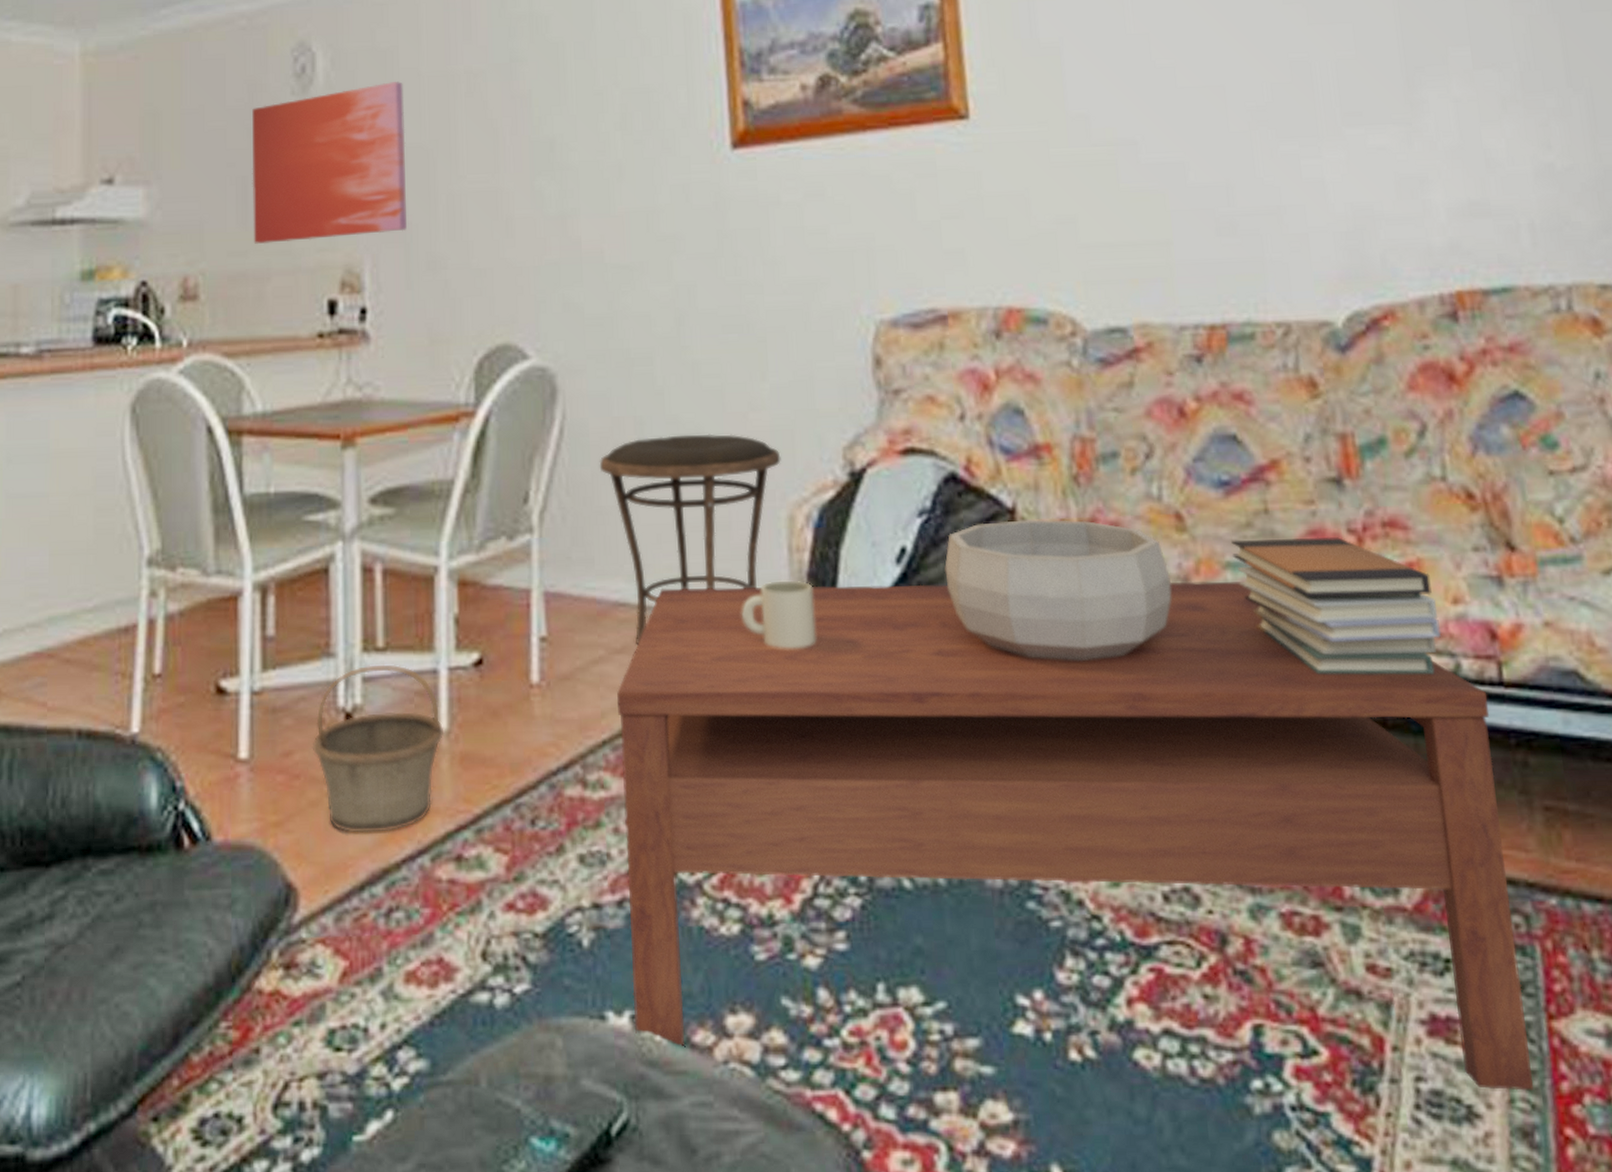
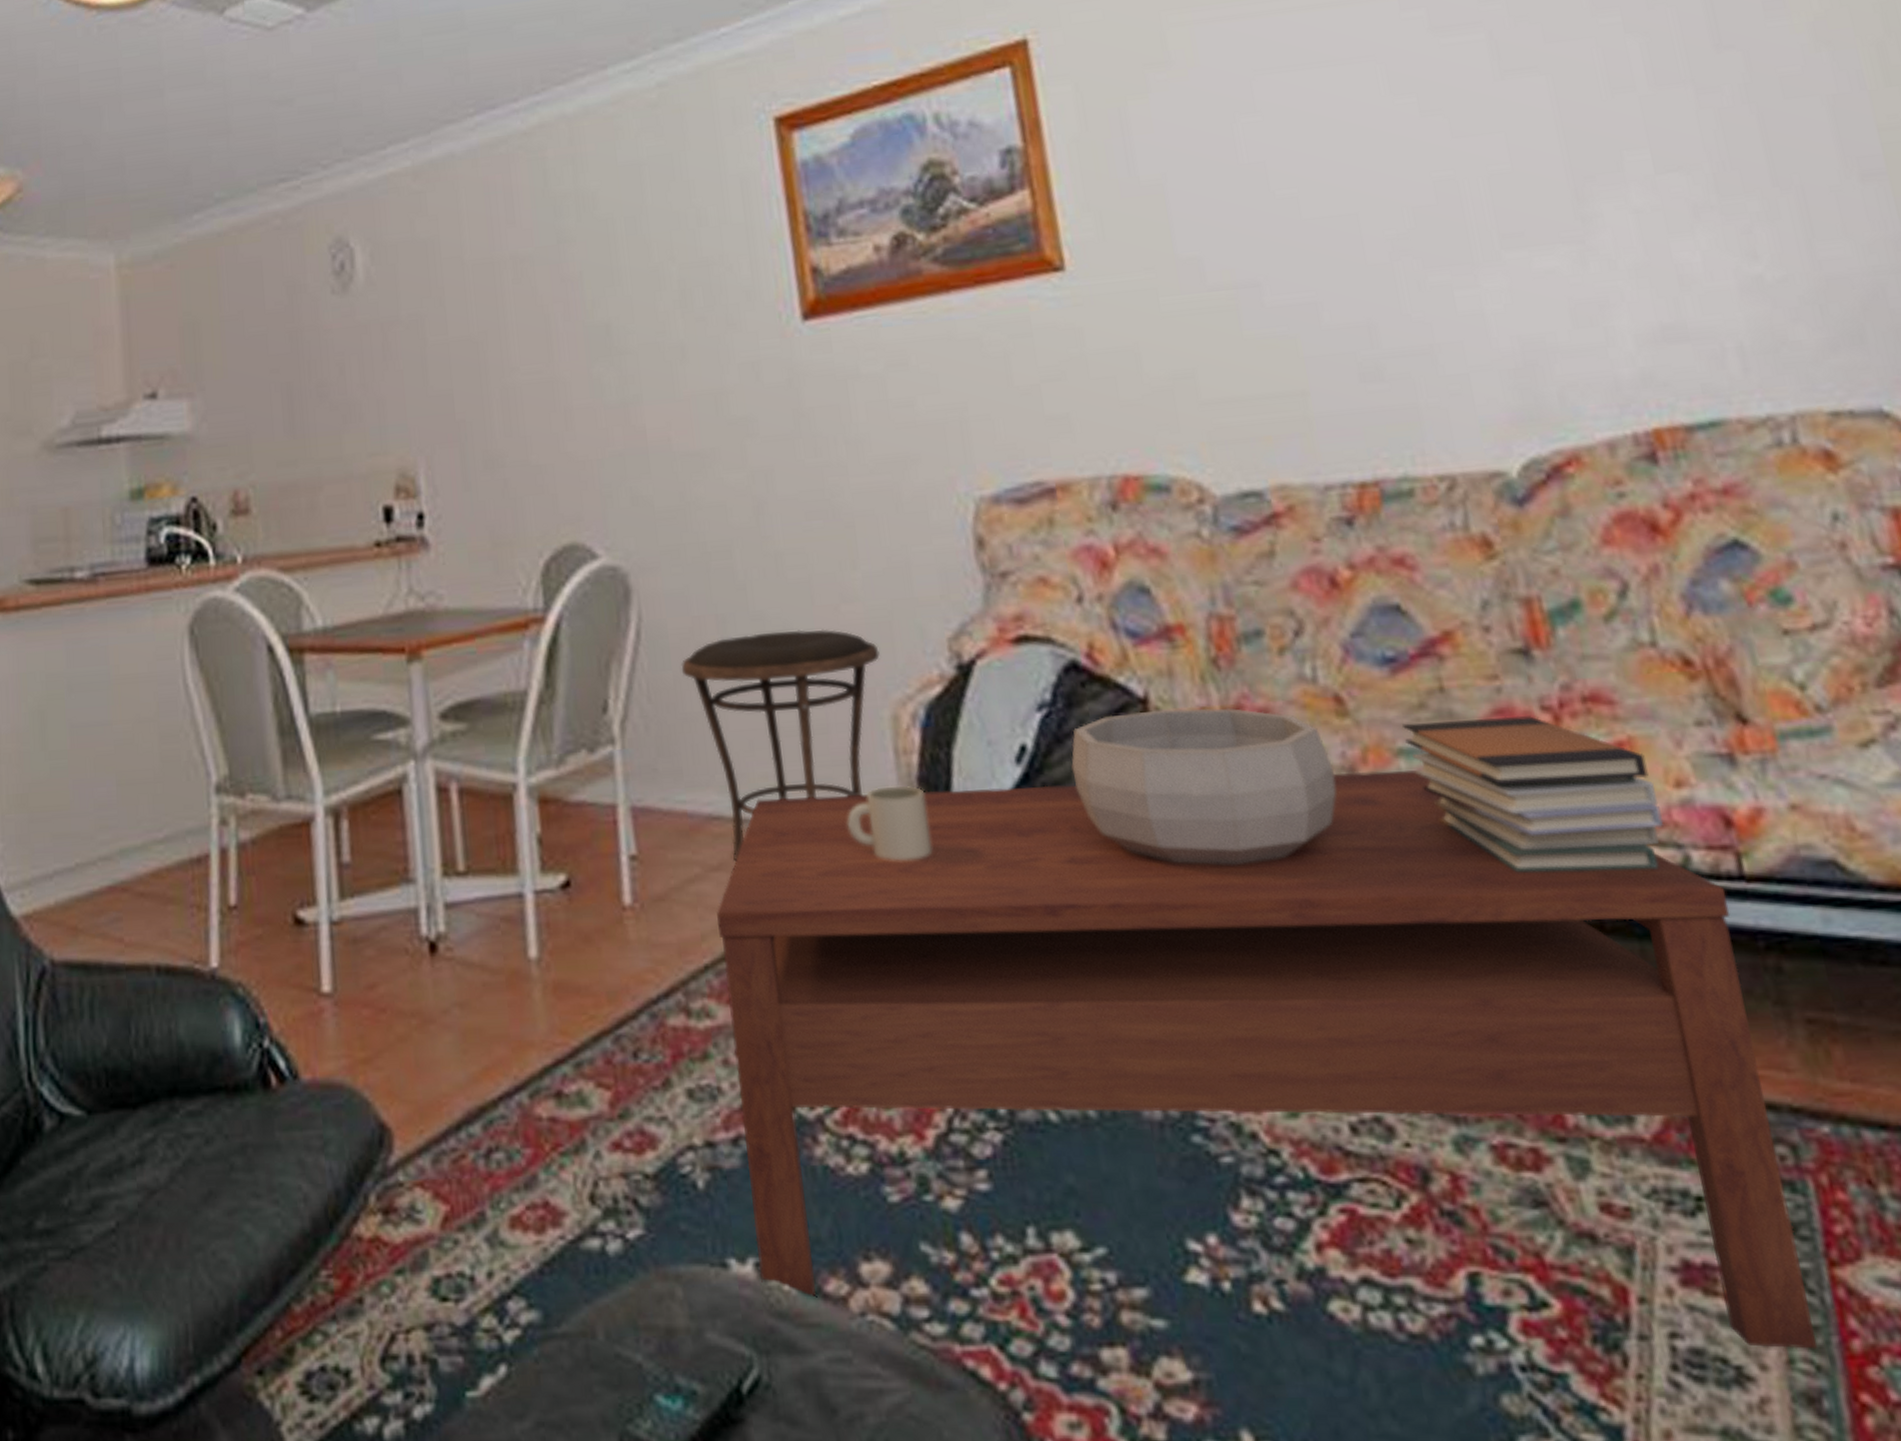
wall art: present [252,81,407,245] -> none [293,272,460,452]
basket: present [312,664,445,834] -> none [396,889,535,1070]

